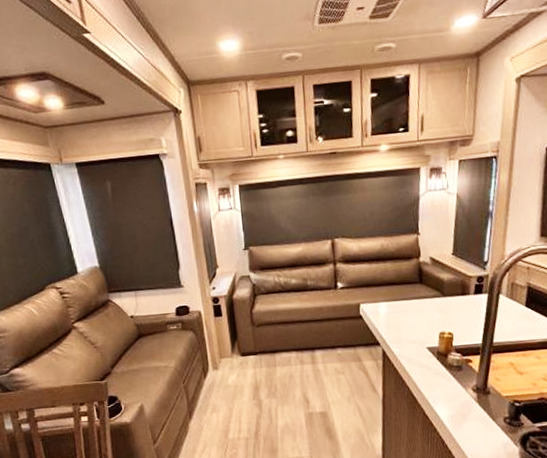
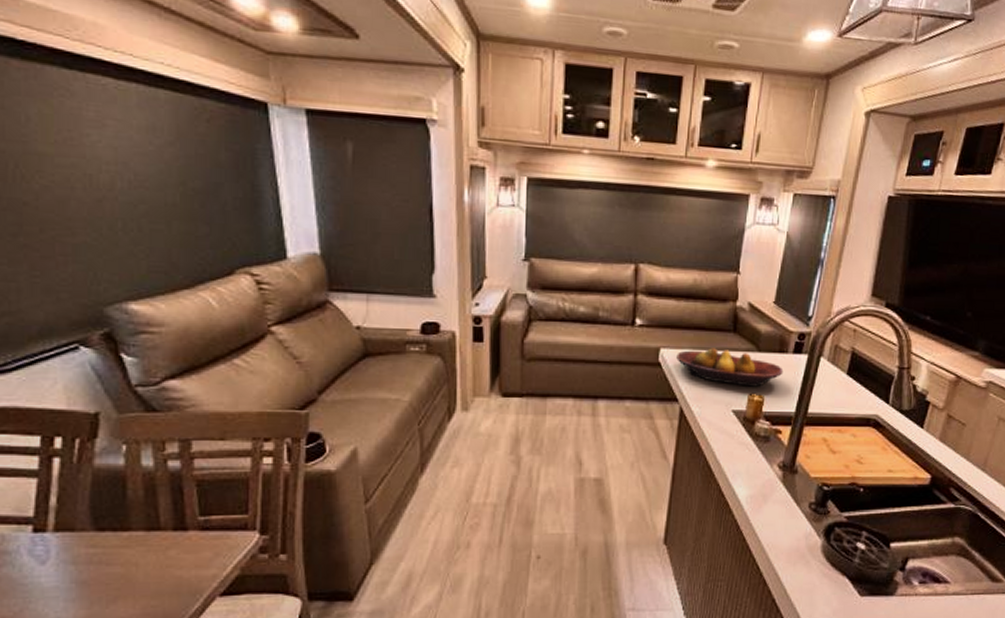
fruit bowl: none [374,298,468,327] -> present [676,348,784,387]

